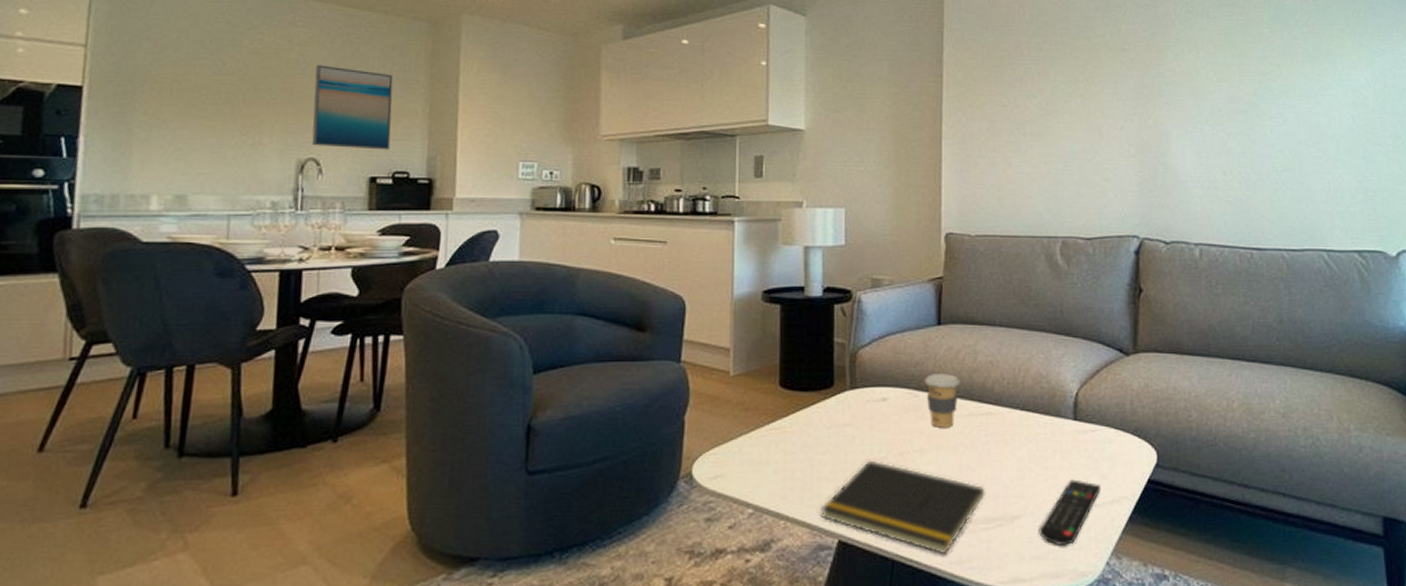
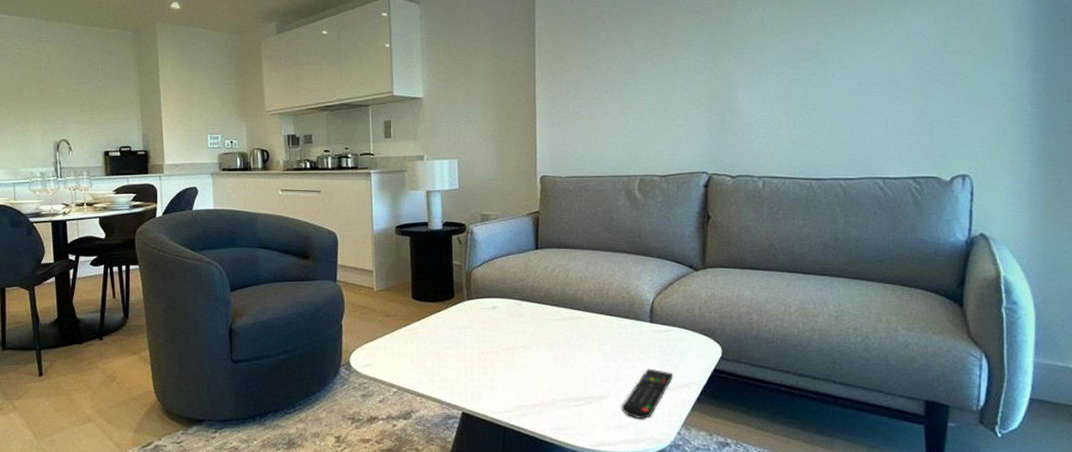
wall art: present [311,65,393,150] -> none [59,70,116,131]
notepad: present [821,460,985,555] -> none [448,353,577,424]
coffee cup: present [924,374,960,428] -> none [526,287,555,329]

